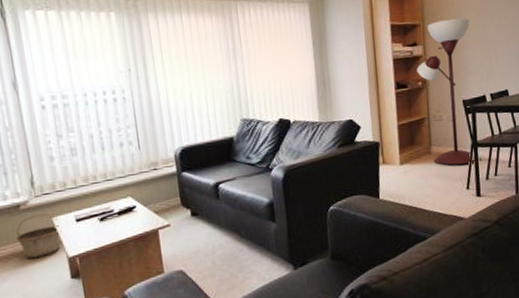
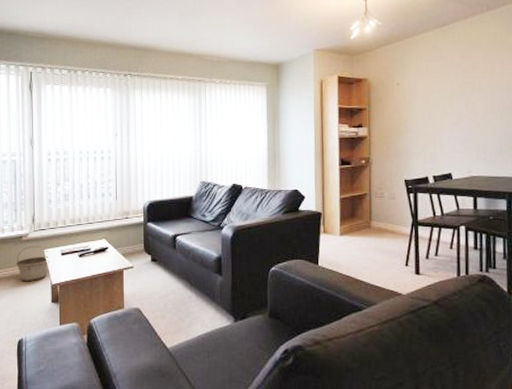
floor lamp: present [416,18,481,165] -> none [361,104,421,241]

